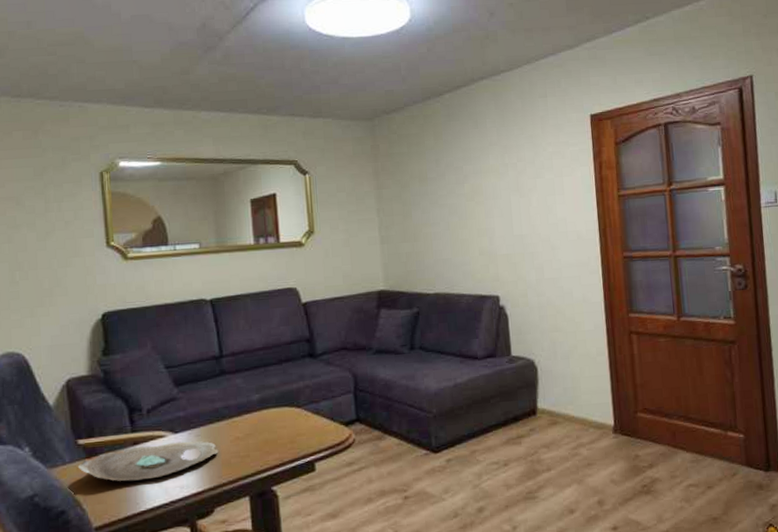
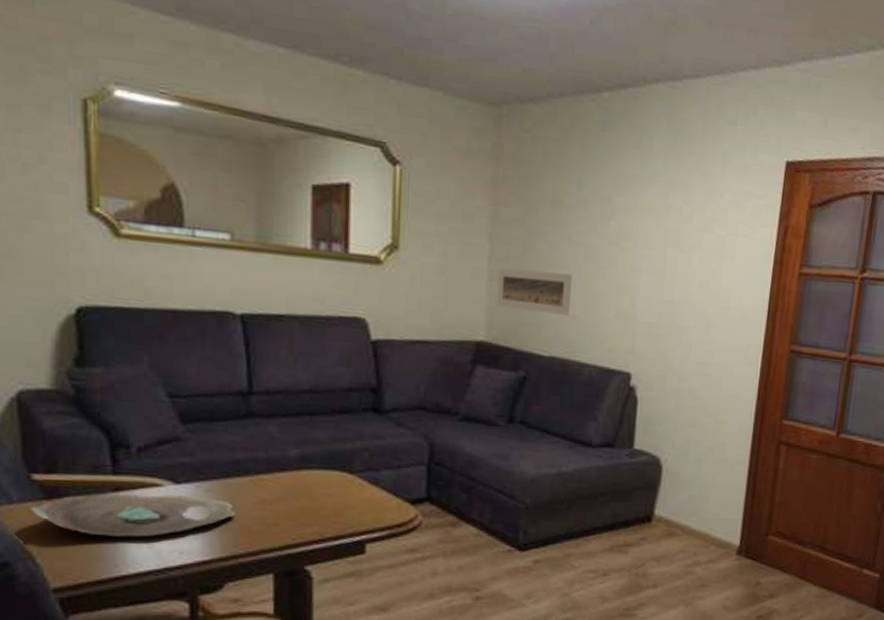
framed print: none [387,228,445,262] -> present [496,268,573,315]

